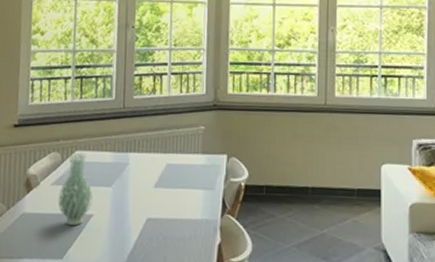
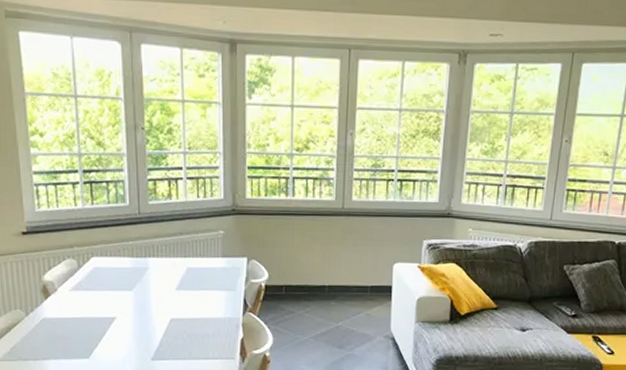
vase: present [58,152,93,225] -> none [78,259,114,327]

